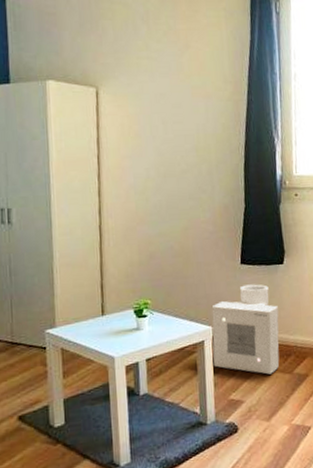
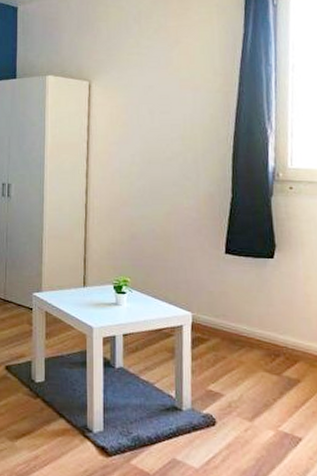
air purifier: present [212,284,280,375] -> none [191,275,267,372]

